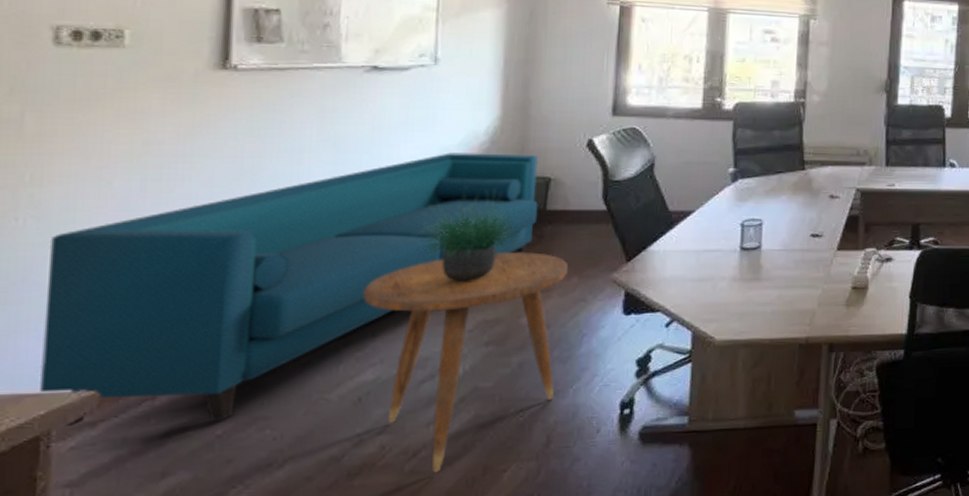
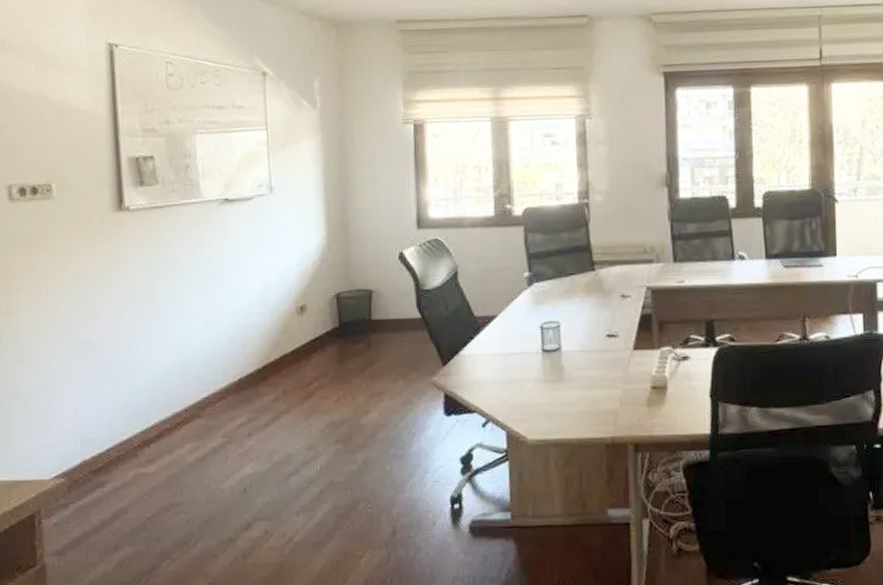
sofa: present [39,153,538,426] -> none [24,270,365,506]
side table: present [364,252,569,473] -> none [238,359,395,556]
potted plant: present [412,189,520,281] -> none [269,302,352,386]

